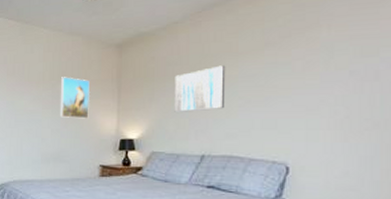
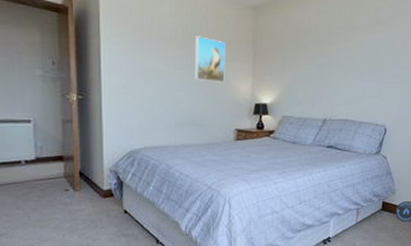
wall art: present [174,65,226,112] -> none [303,37,347,80]

